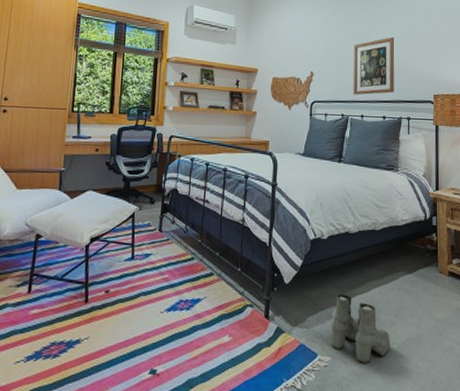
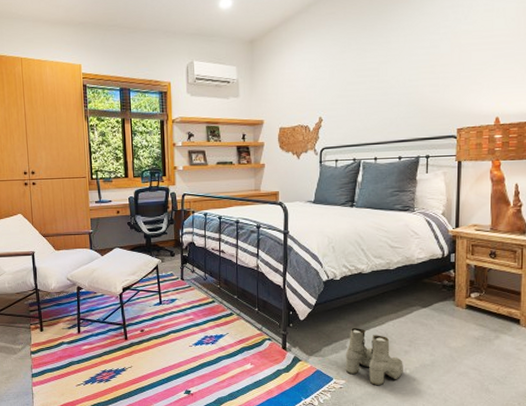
wall art: present [353,37,394,95] -> none [366,69,412,138]

